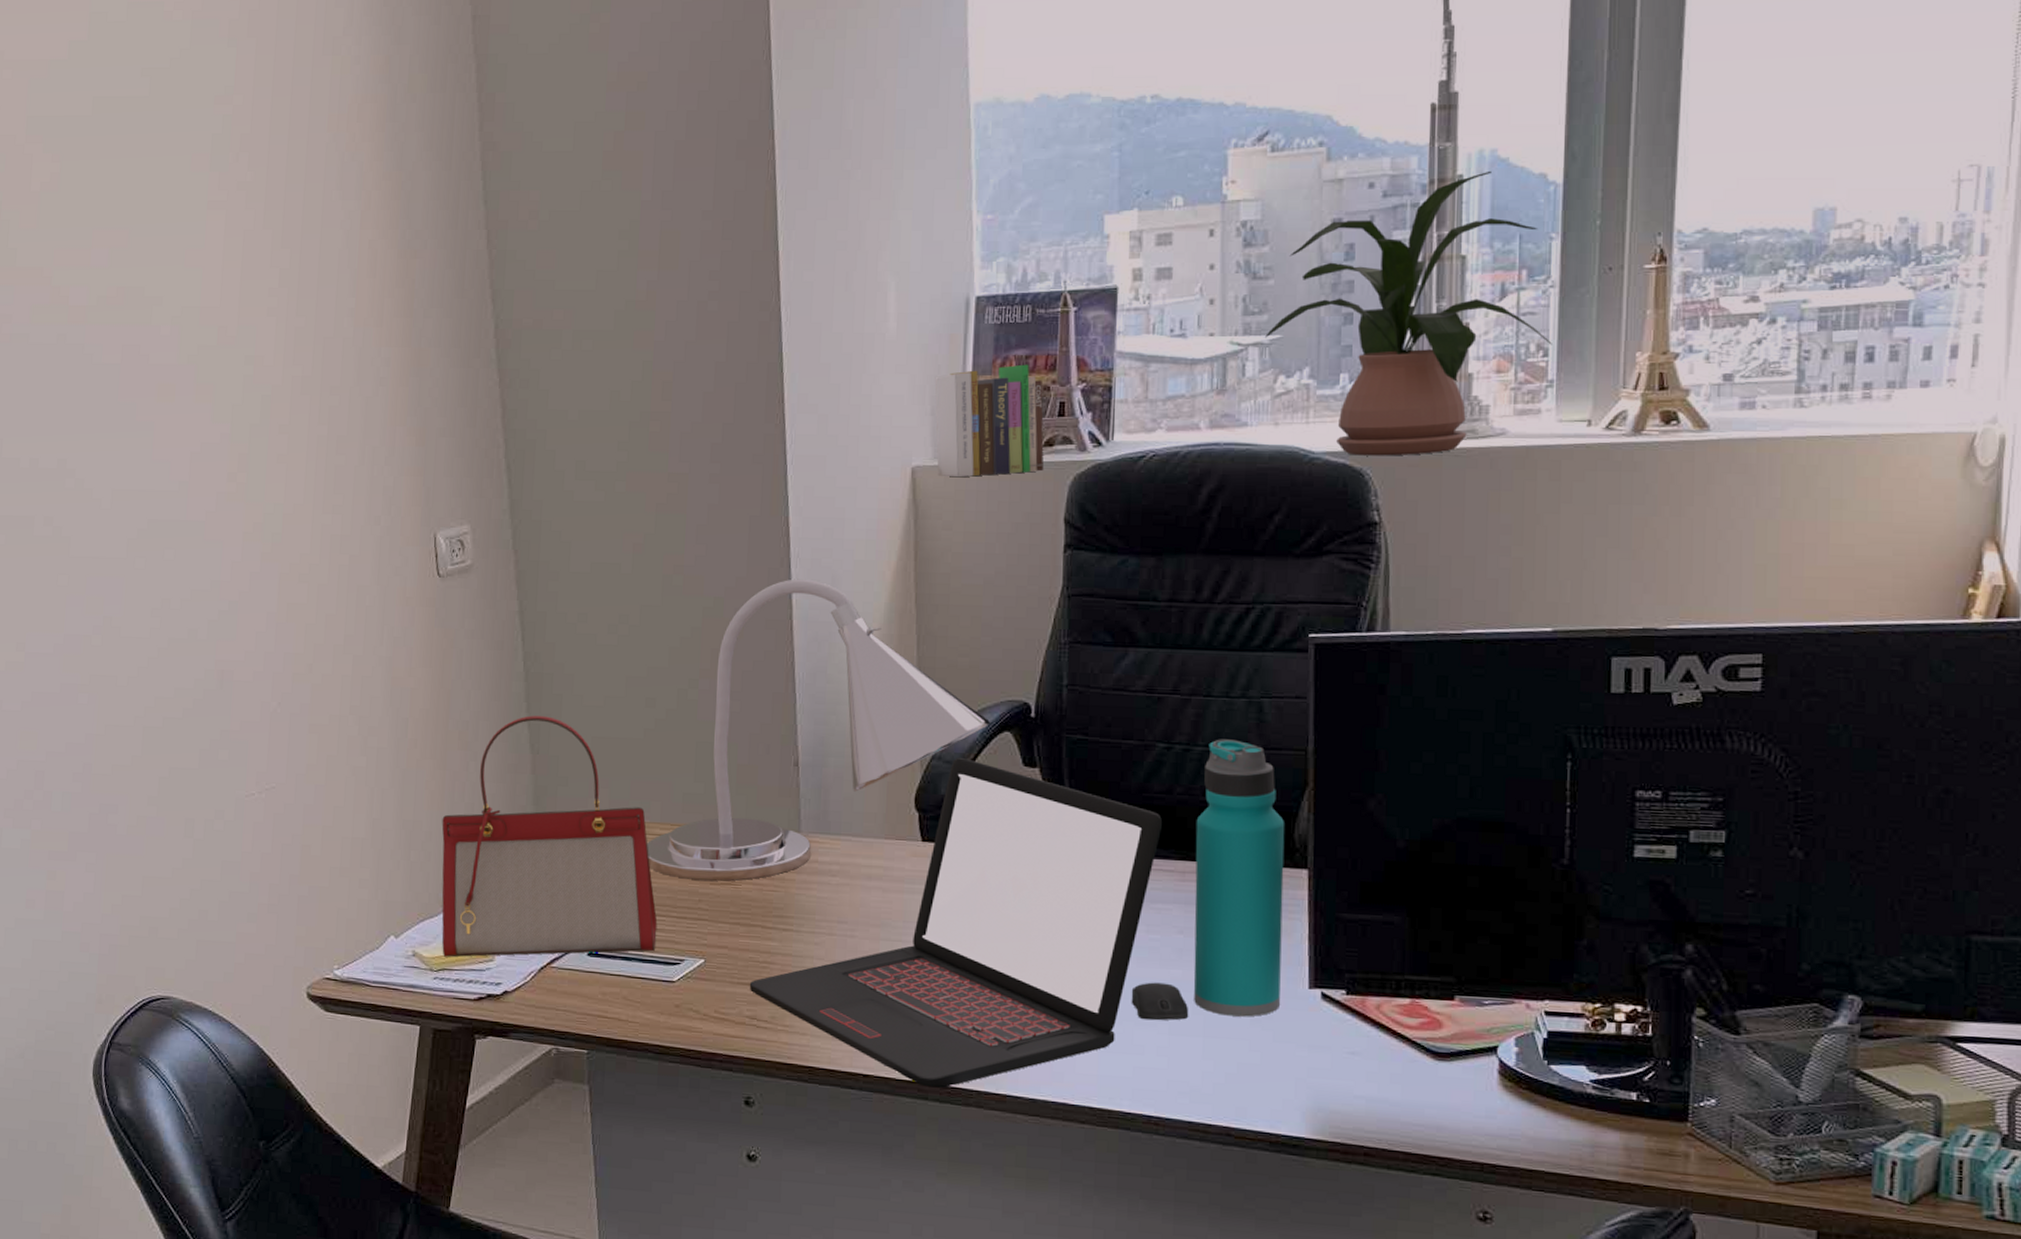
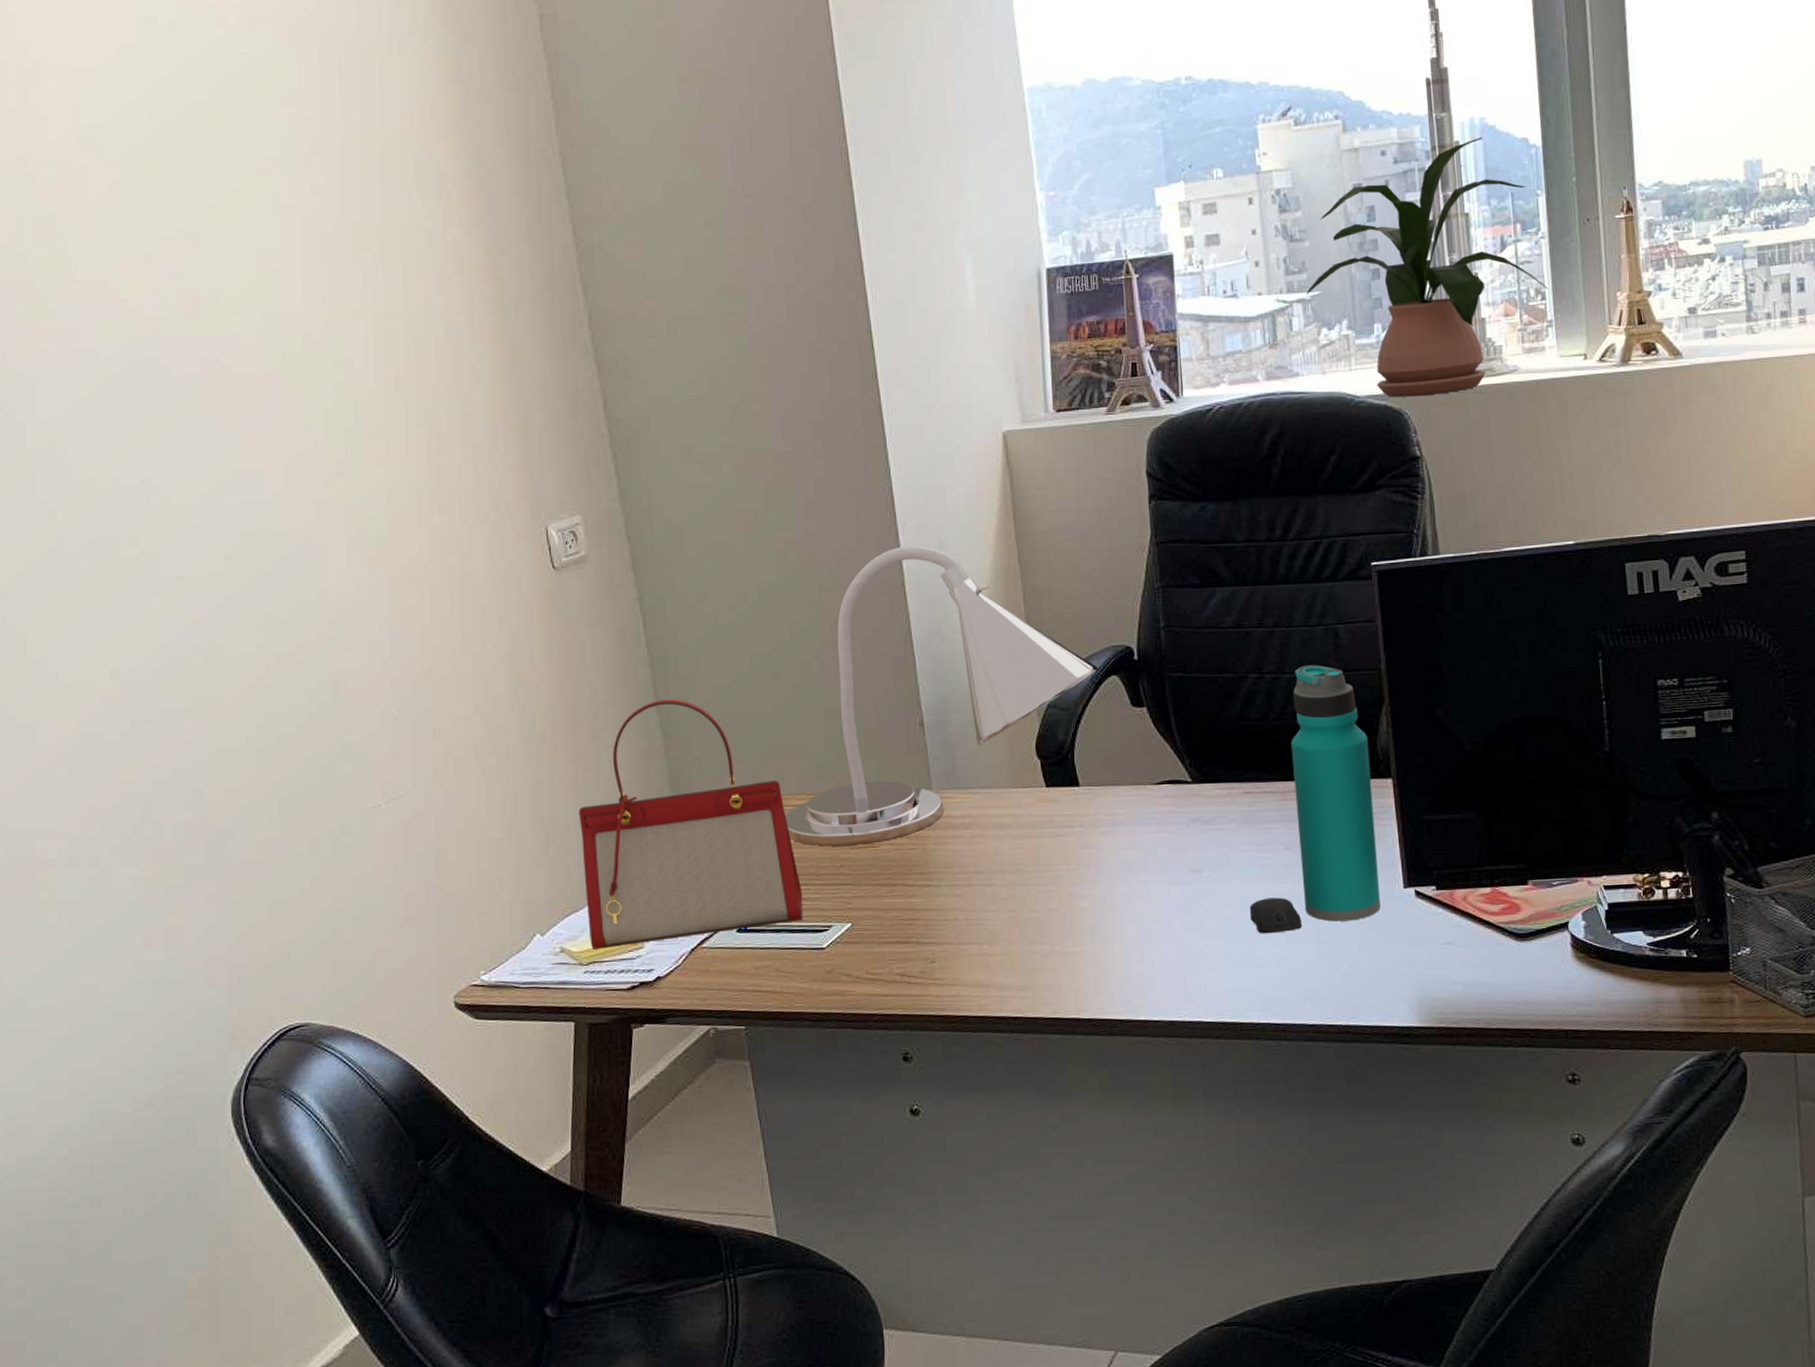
laptop: present [749,757,1163,1088] -> none [896,703,1262,1022]
books: present [935,364,1044,478] -> none [1016,329,1124,440]

